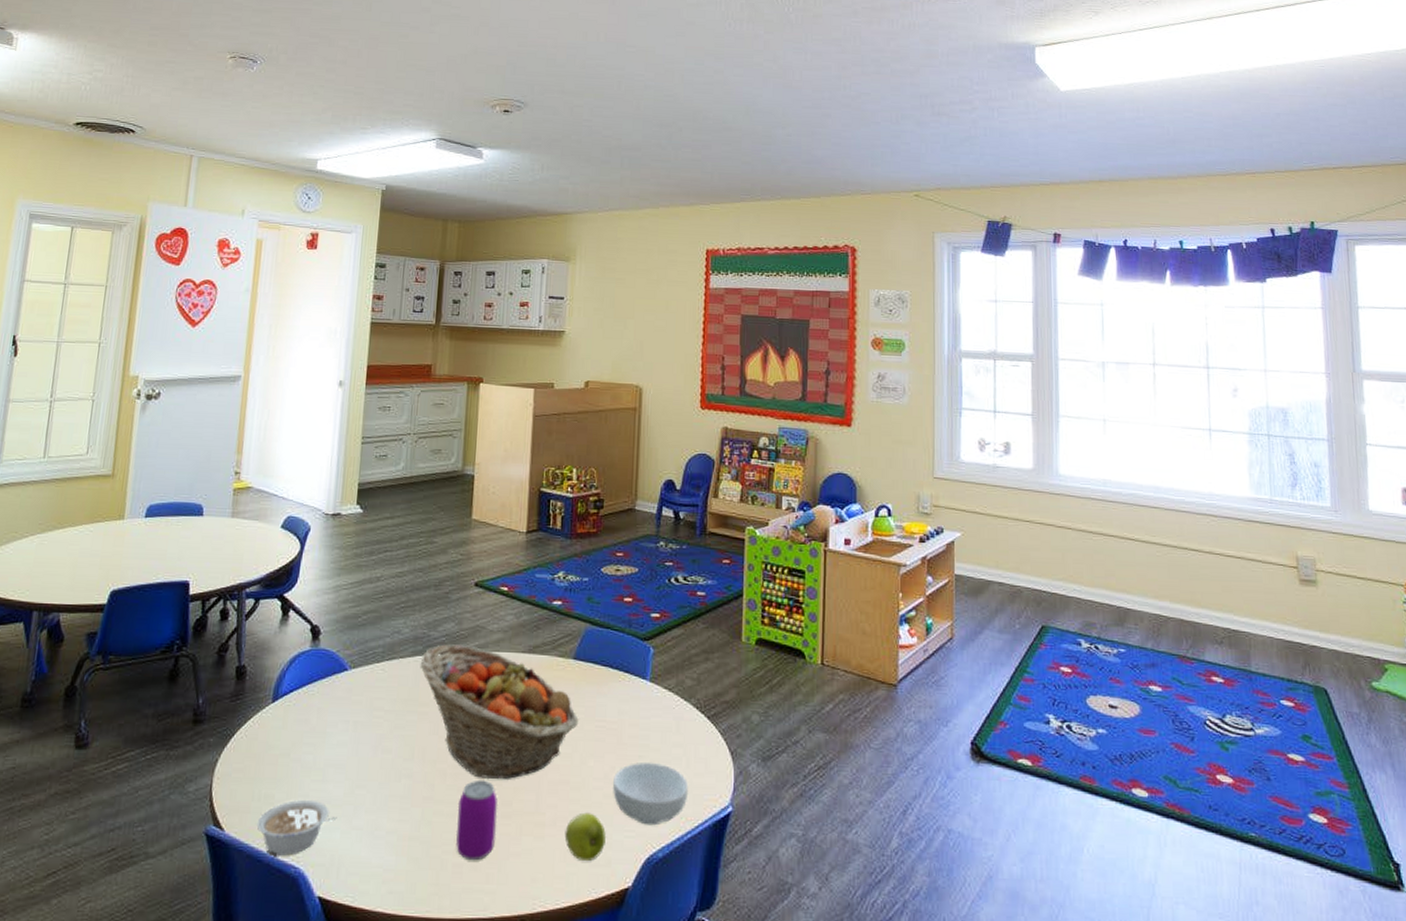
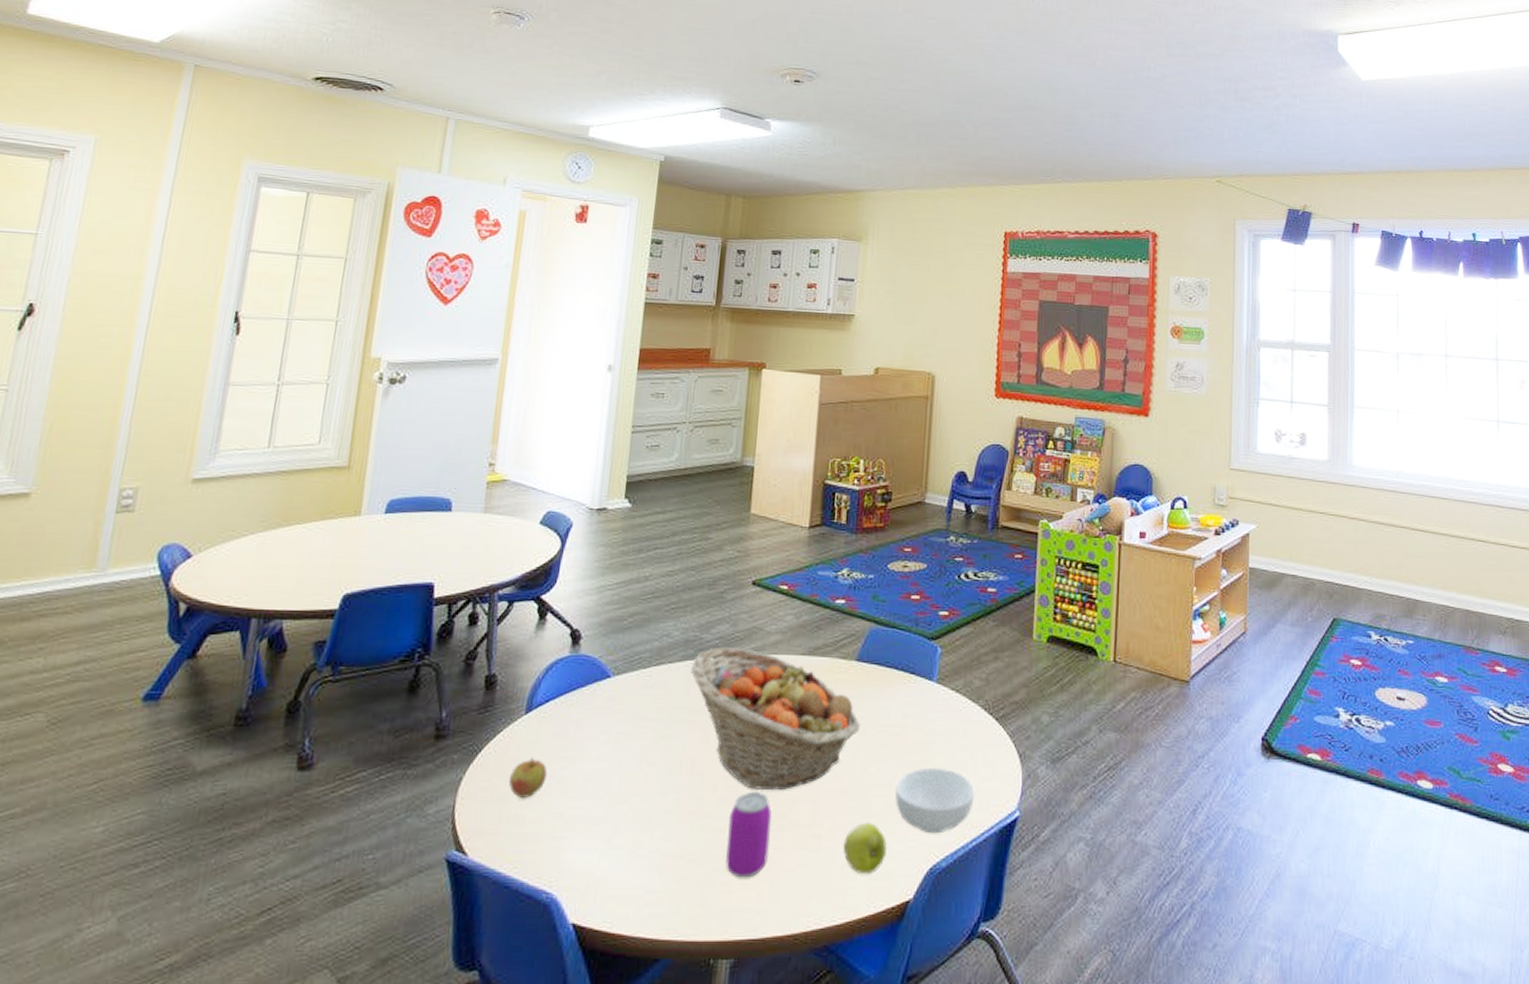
legume: present [256,799,337,856] -> none [504,818,595,881]
apple: none [259,742,293,780] -> present [509,756,548,798]

